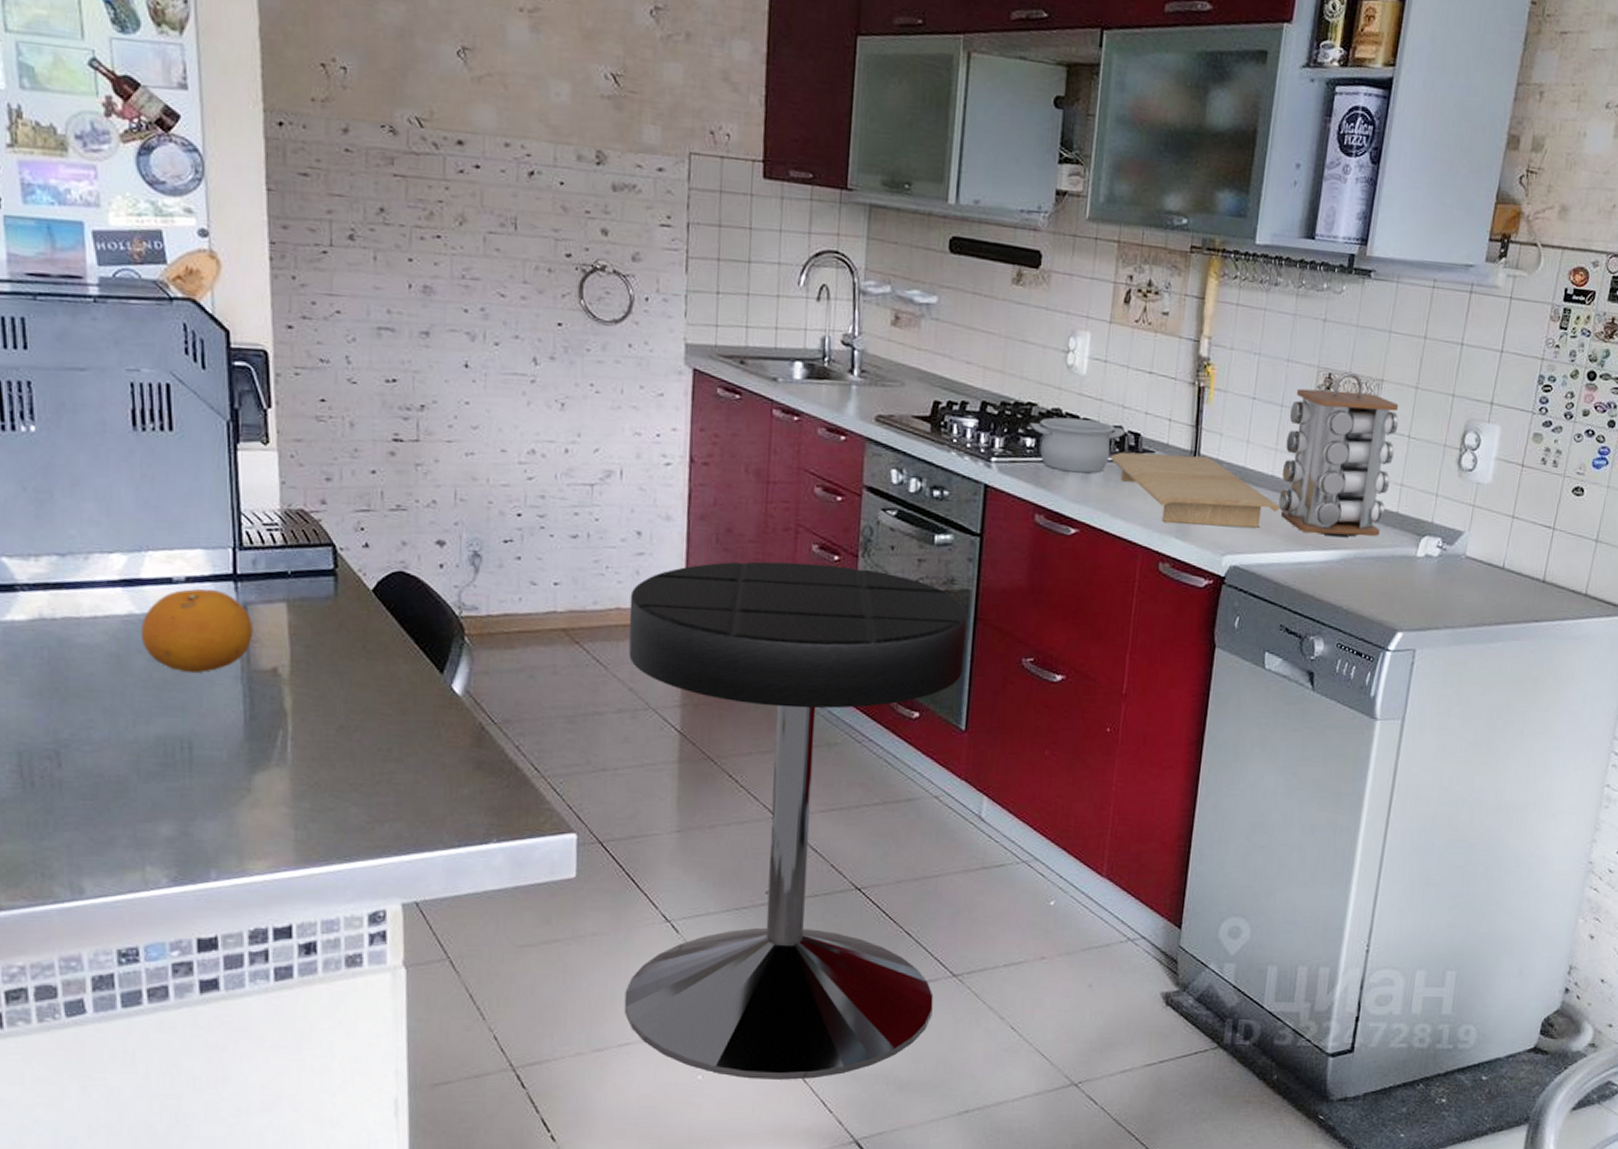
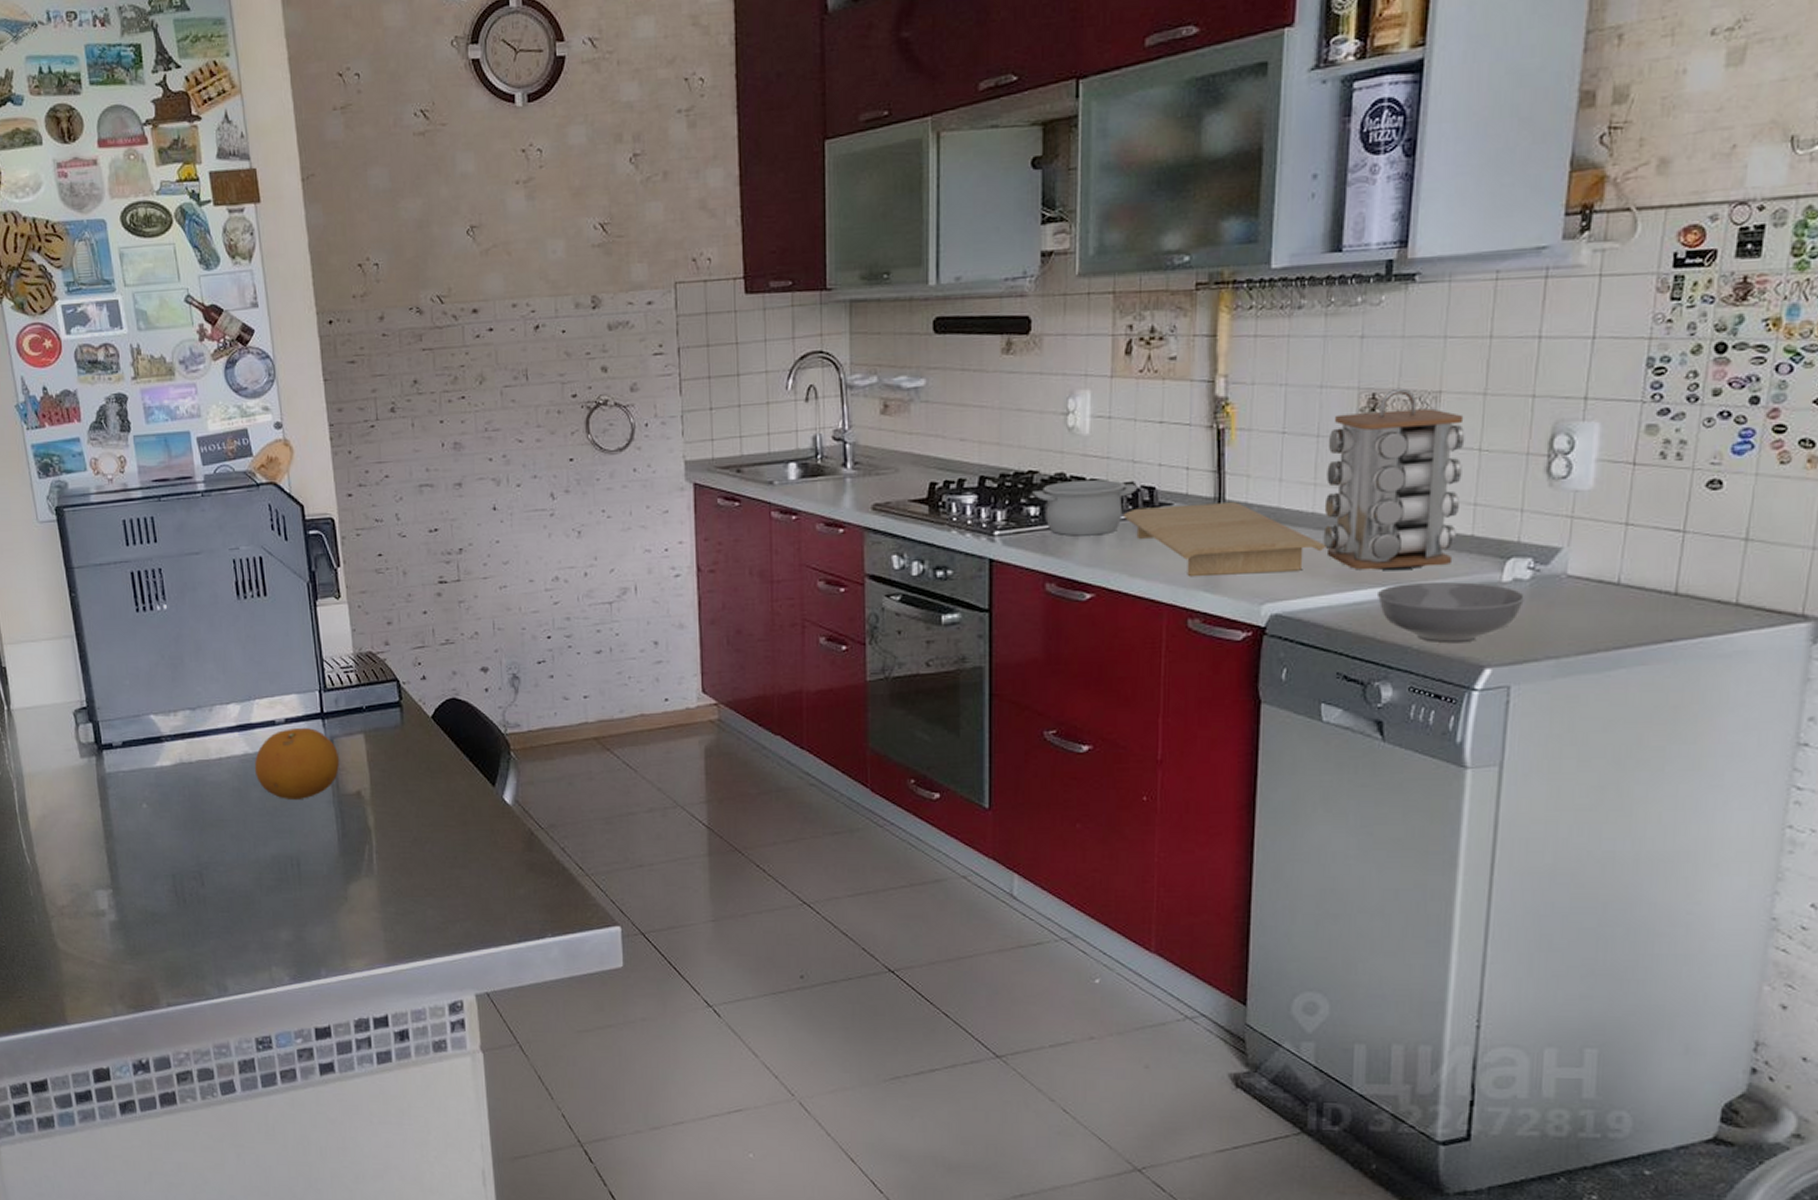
bar stool: present [624,561,967,1080] -> none [652,655,981,1160]
bowl: none [1318,549,1434,608] -> present [1376,581,1526,644]

